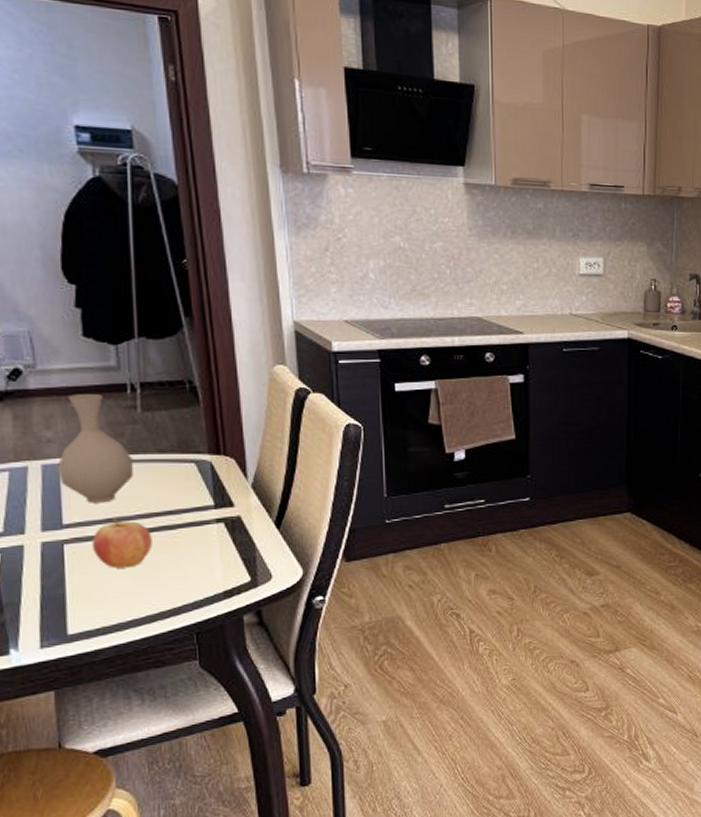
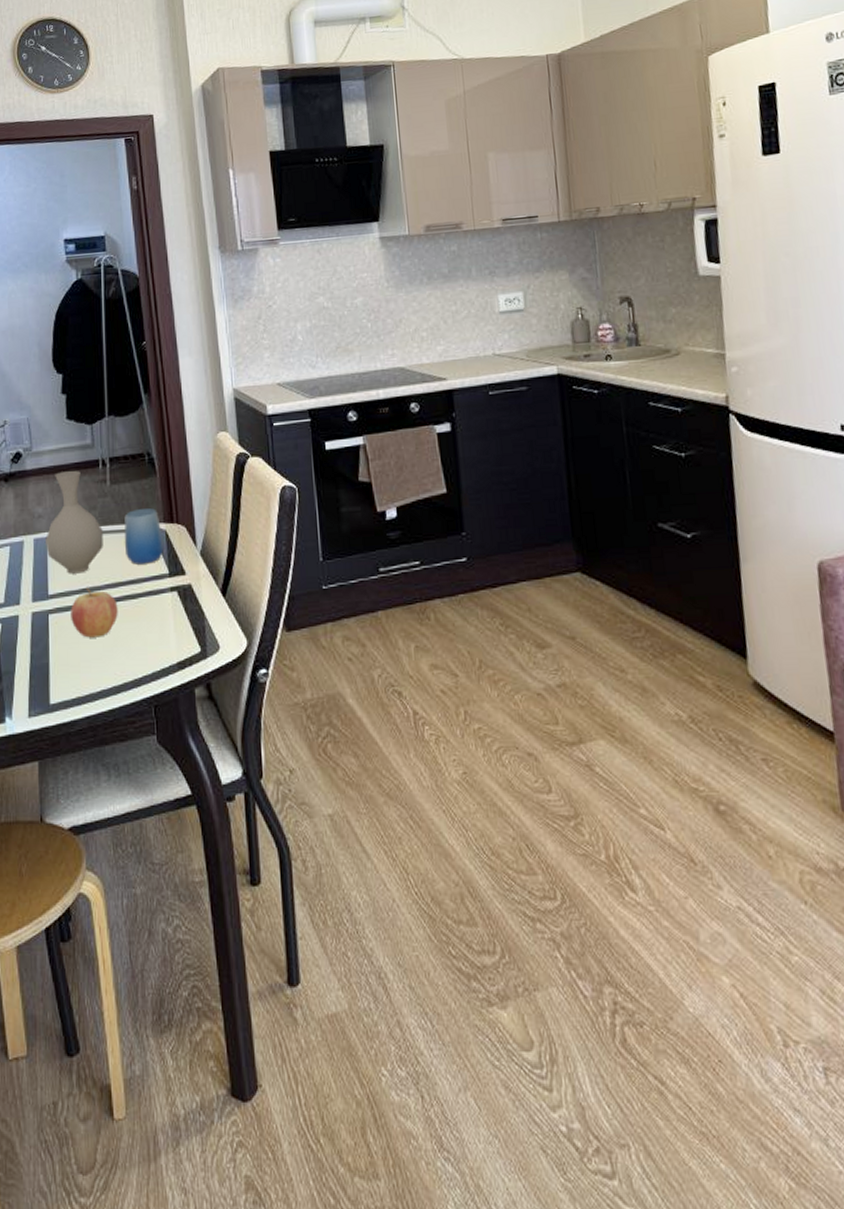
cup: none [159,439,209,495] -> present [124,508,165,565]

